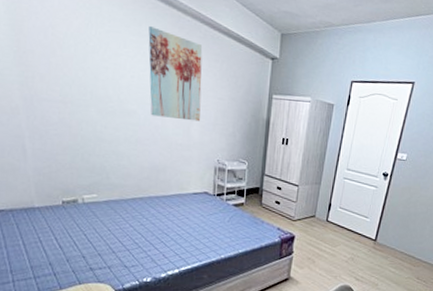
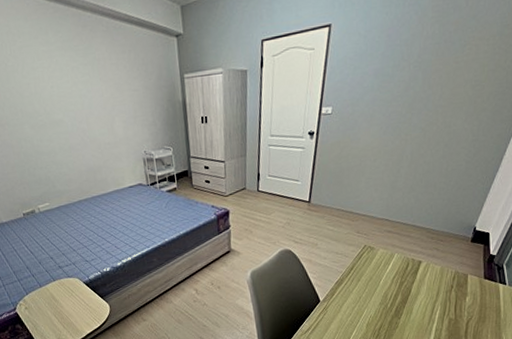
wall art: present [148,26,203,122] -> none [55,32,121,121]

